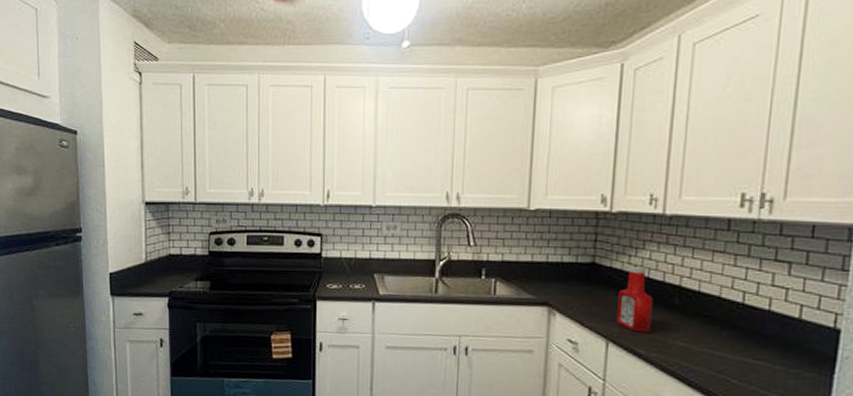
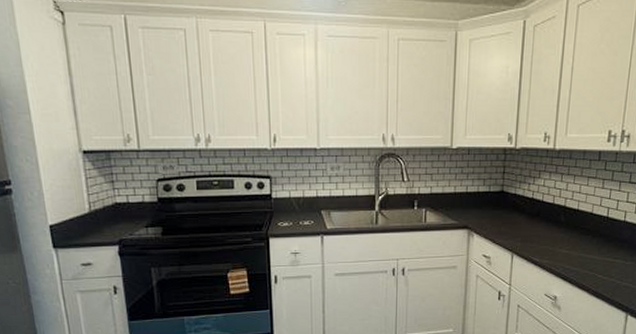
ketchup bottle: present [617,266,653,333] -> none [519,192,546,245]

